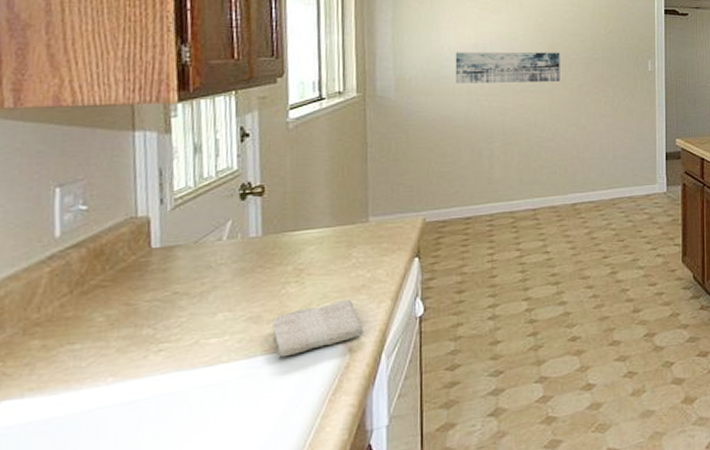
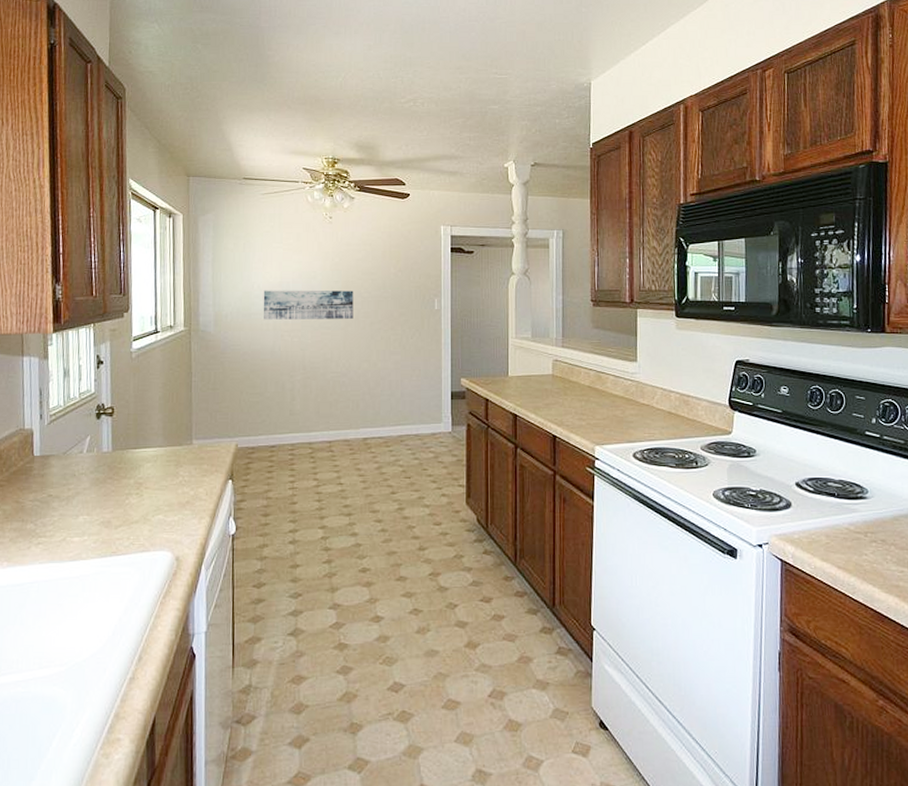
washcloth: present [272,299,364,358] -> none [119,513,188,560]

